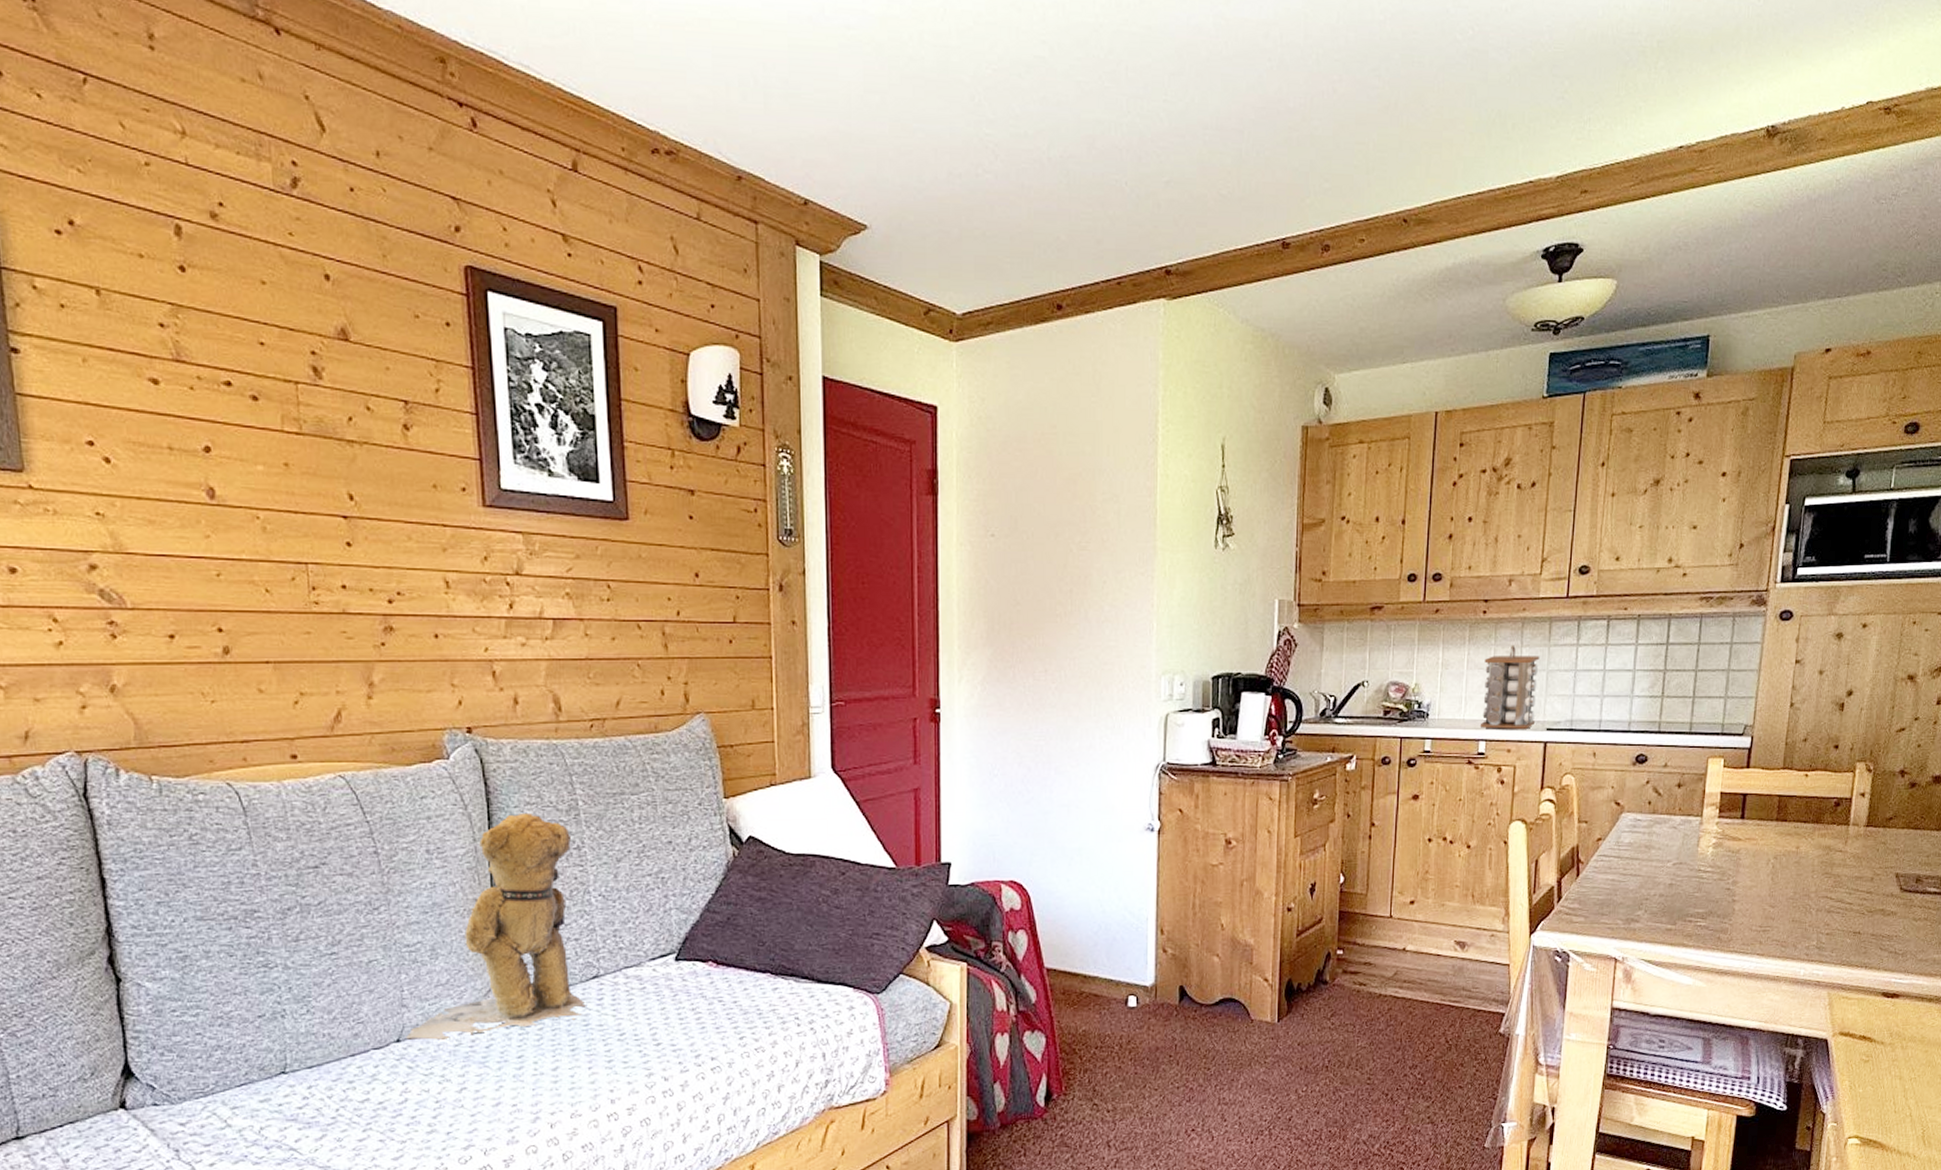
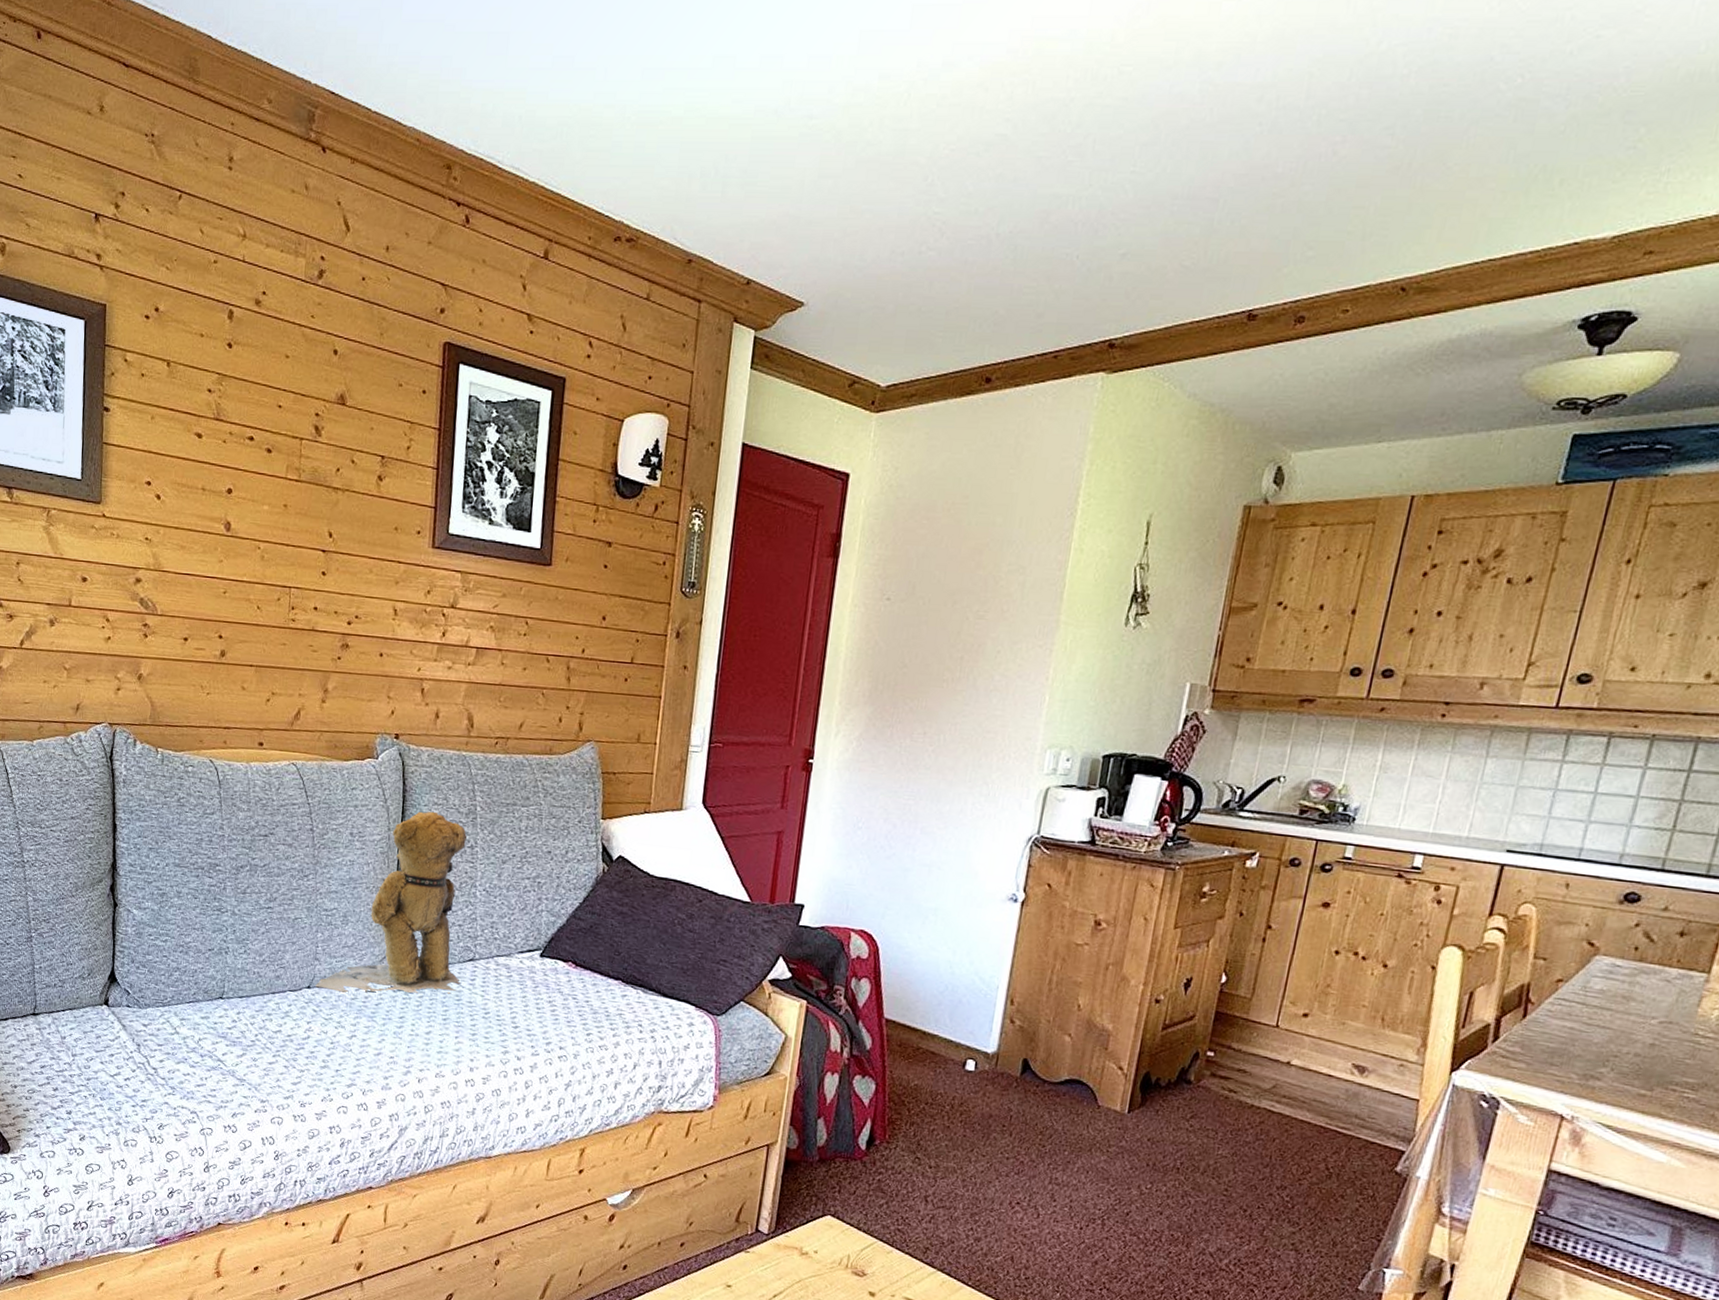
spice rack: present [1481,644,1540,730] -> none [1420,754,1509,848]

